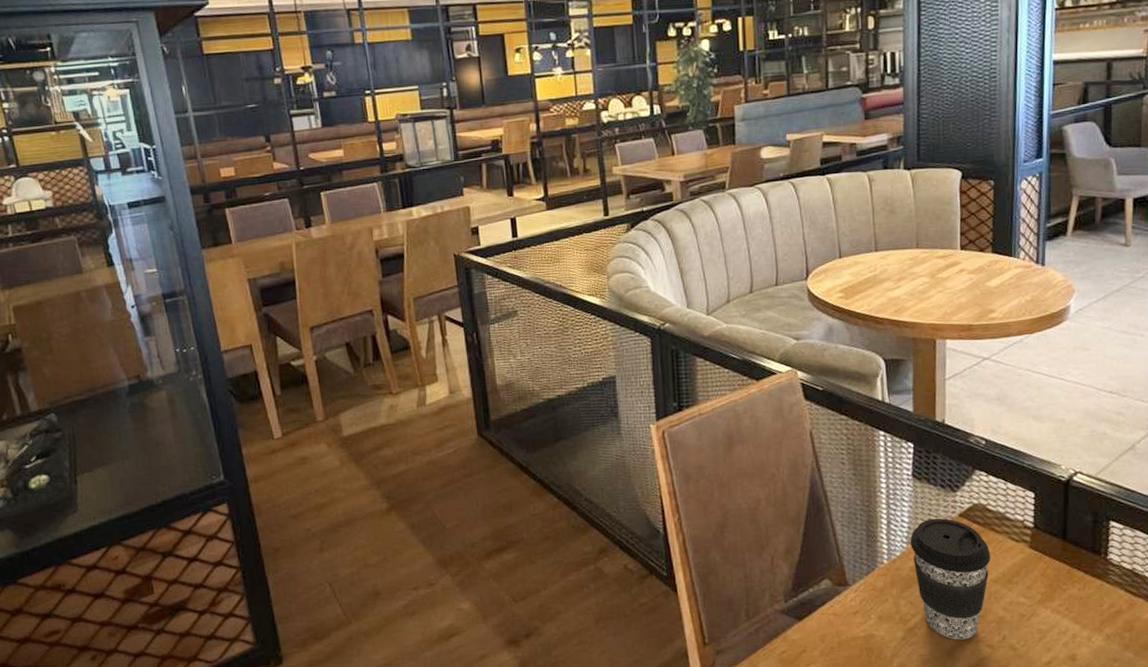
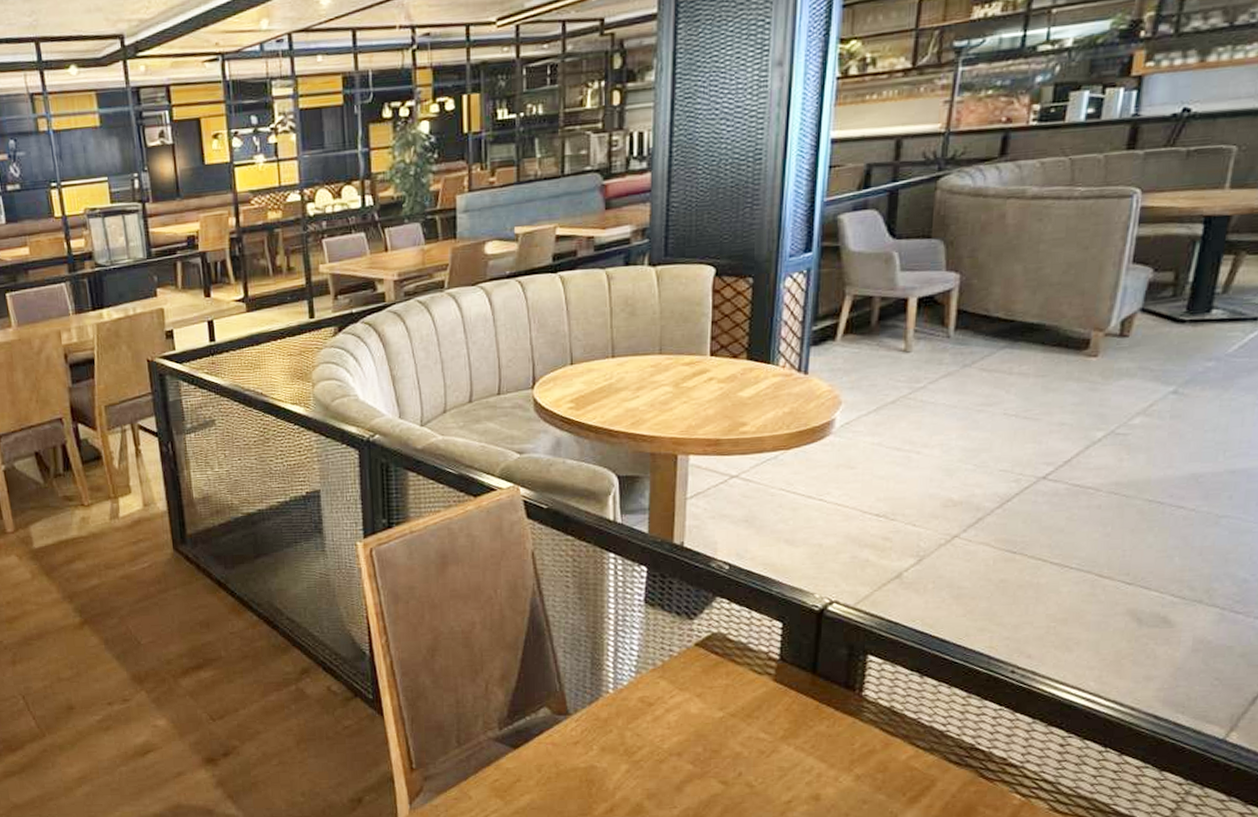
coffee cup: present [910,518,991,640] -> none [639,646,730,775]

